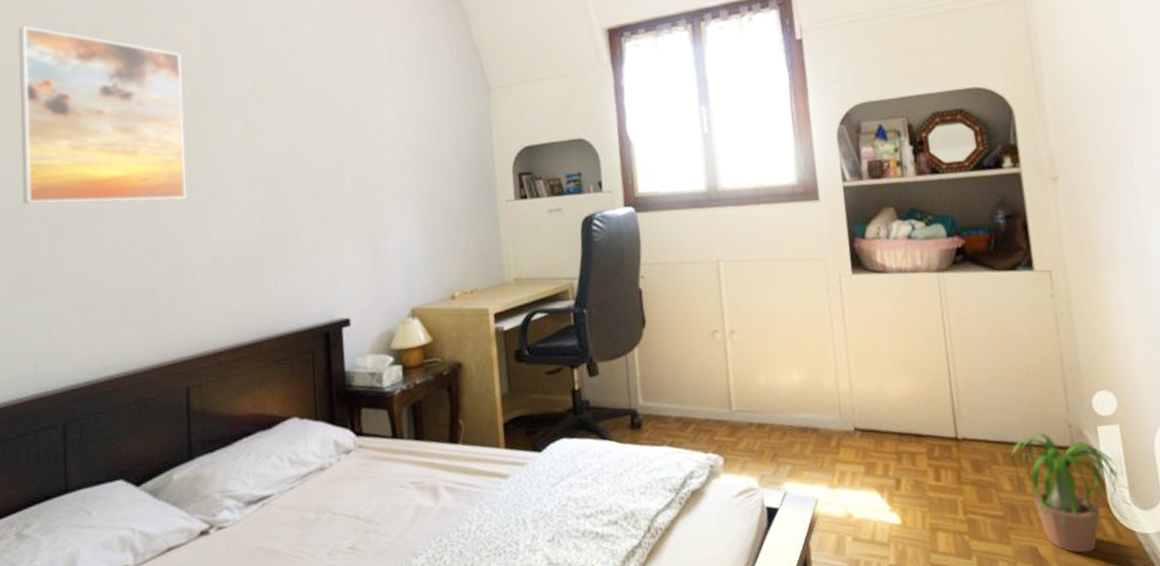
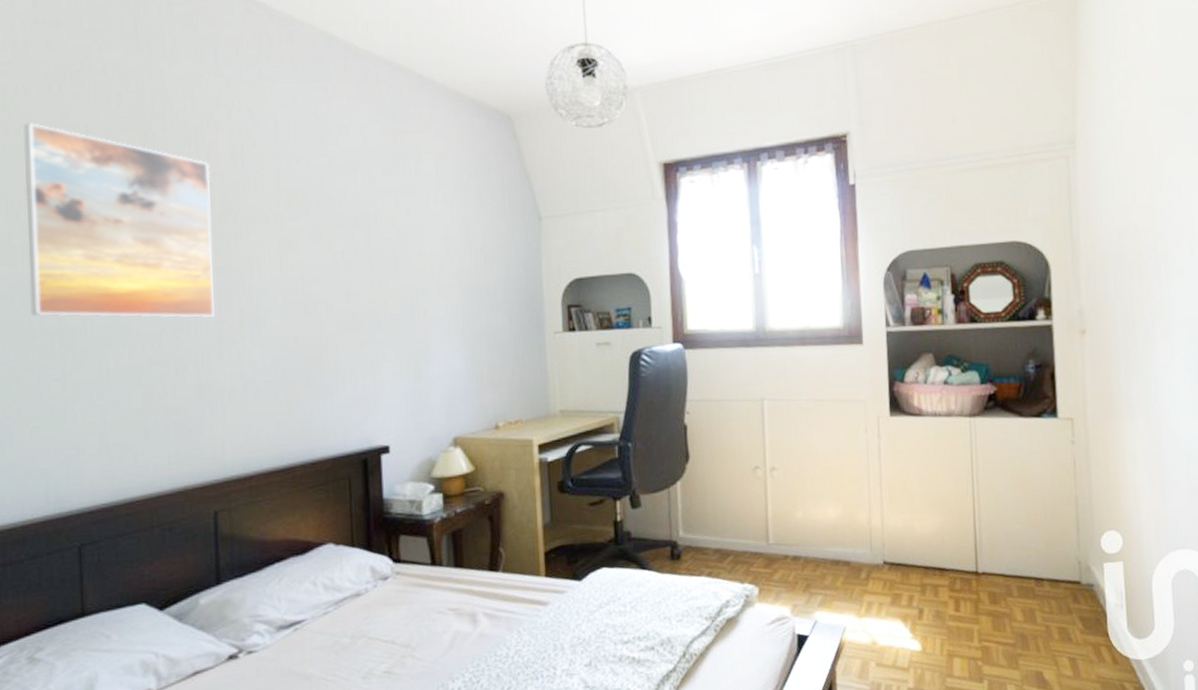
potted plant: present [1007,432,1135,554] -> none [1021,568,1132,678]

